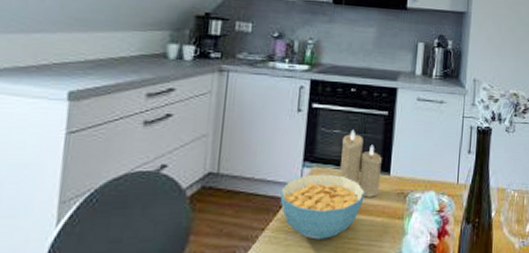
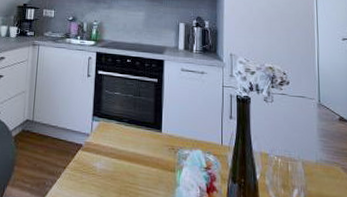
cereal bowl: present [280,174,365,240] -> none [76,126,142,181]
candle: present [340,129,382,197] -> none [121,92,154,150]

